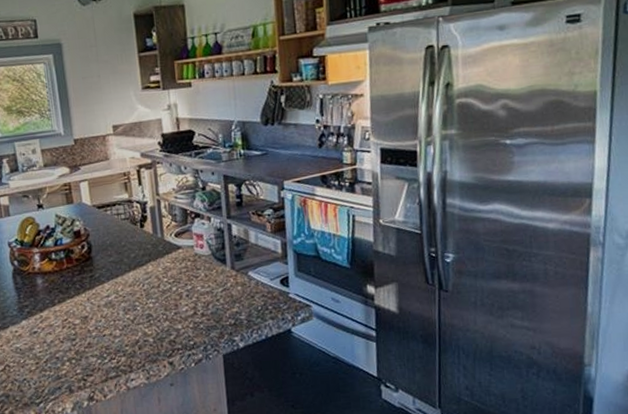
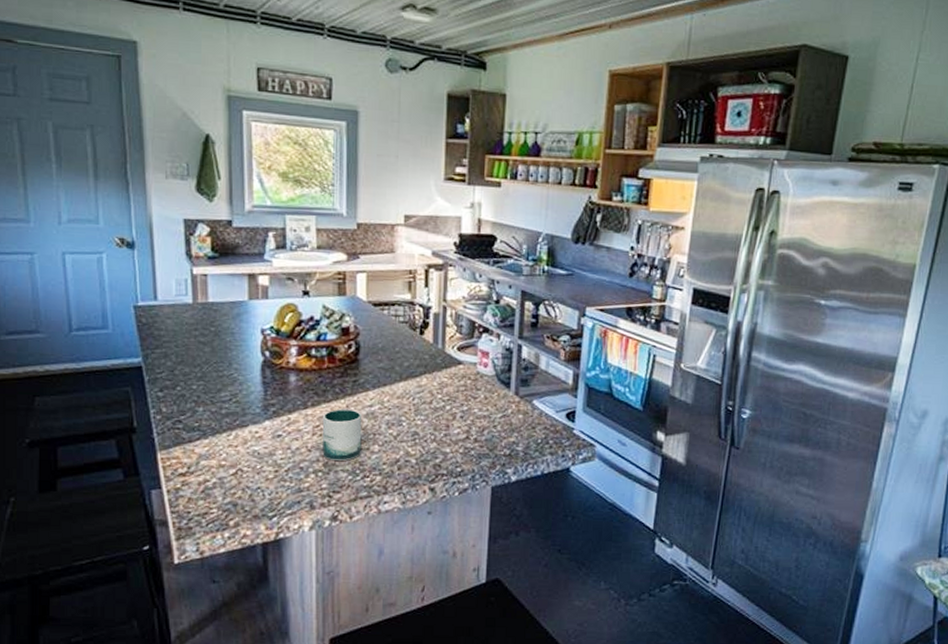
mug: none [68,301,106,349] -> present [322,409,363,462]

